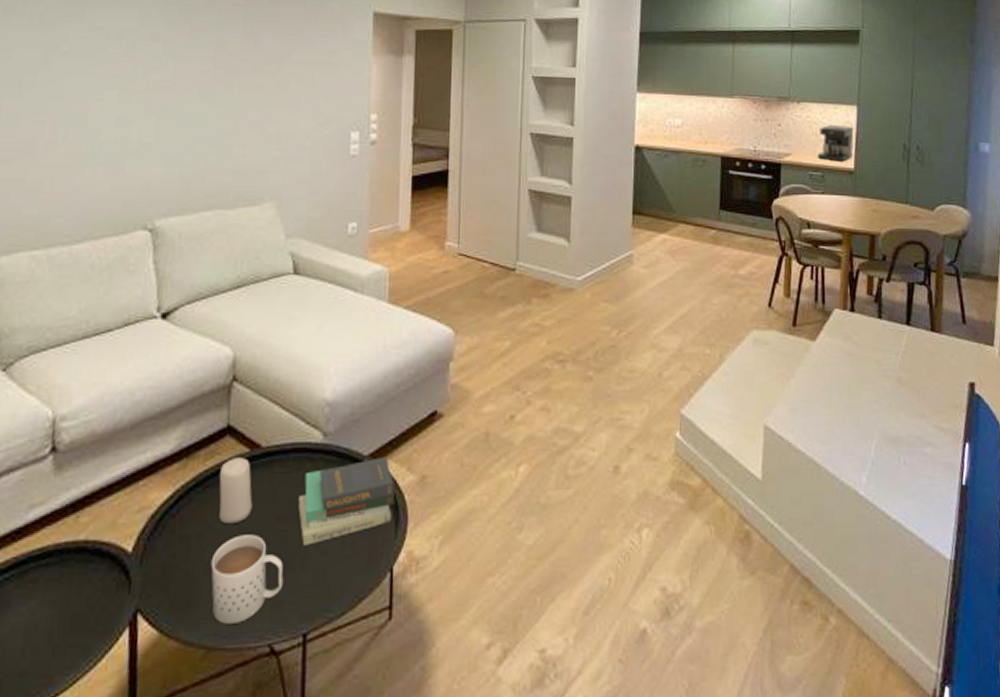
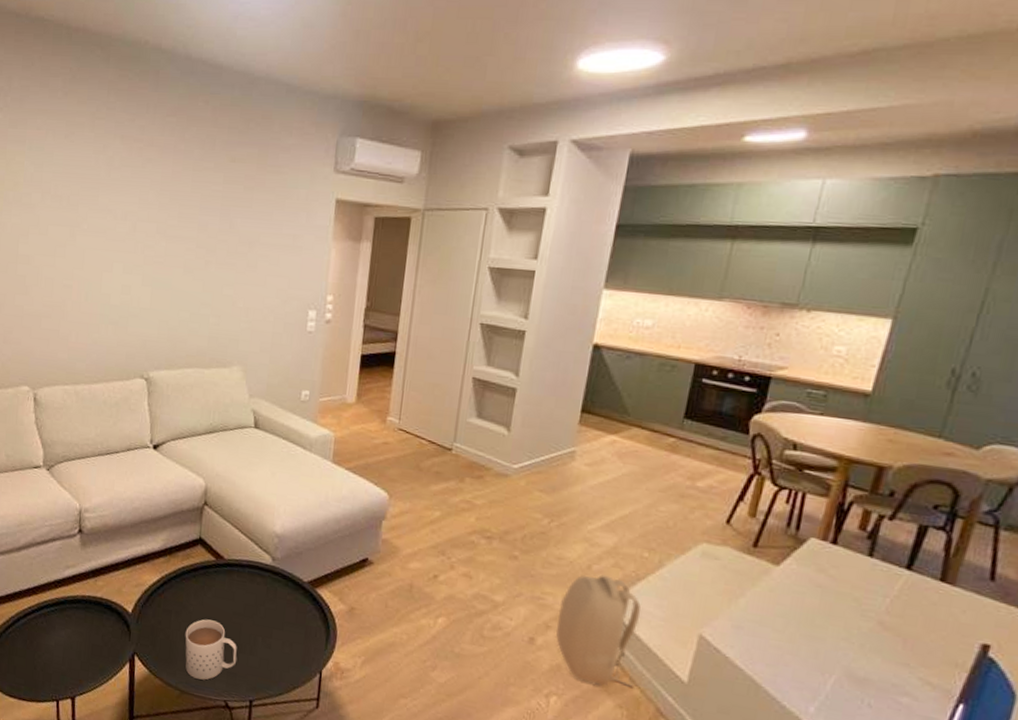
candle: present [219,456,253,525] -> none [192,562,216,610]
books: present [298,456,396,546] -> none [250,584,328,639]
backpack: none [638,380,717,504] -> present [555,575,641,689]
coffee maker: present [818,124,854,162] -> none [823,338,882,382]

